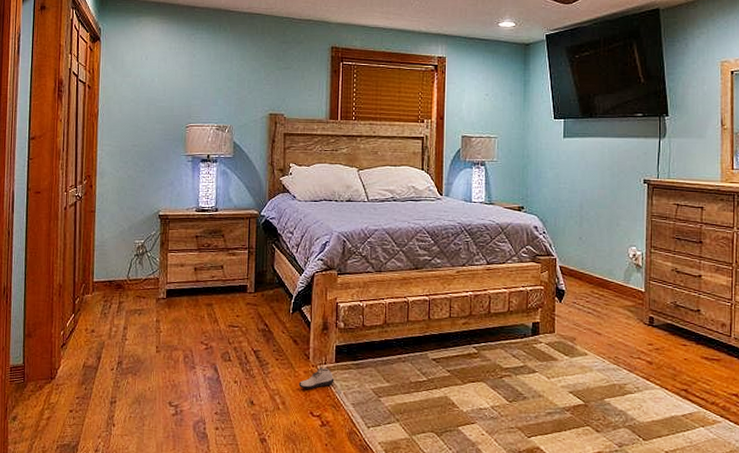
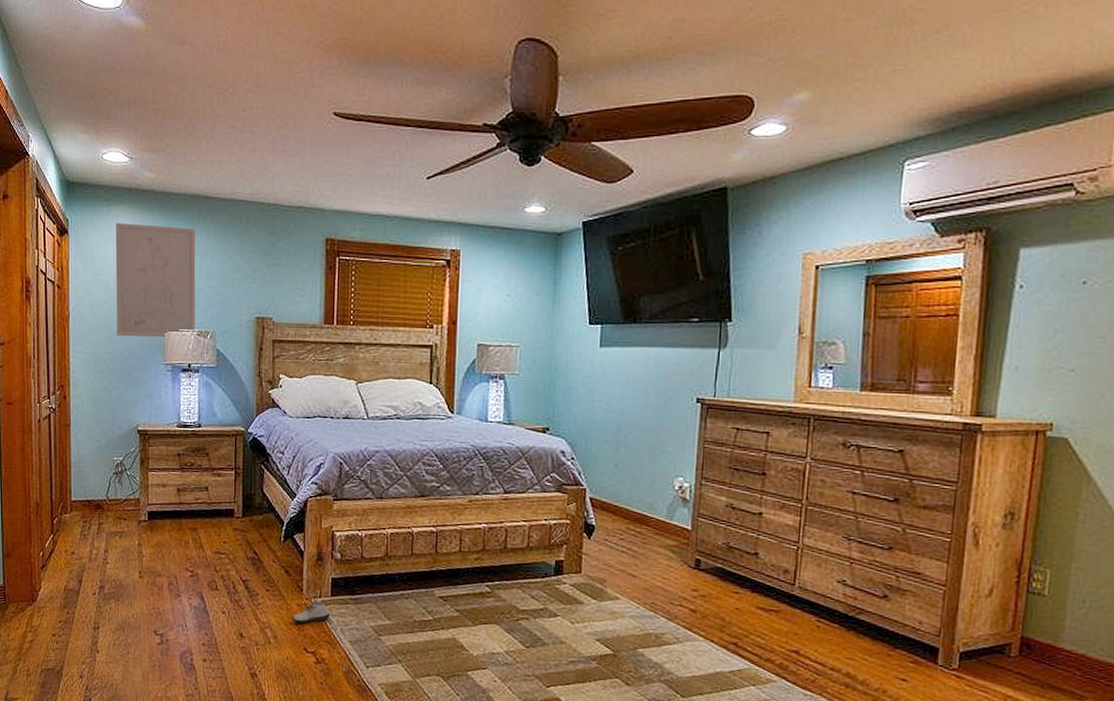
wall art: none [141,31,216,132] -> present [115,222,196,338]

